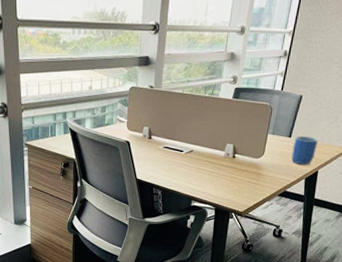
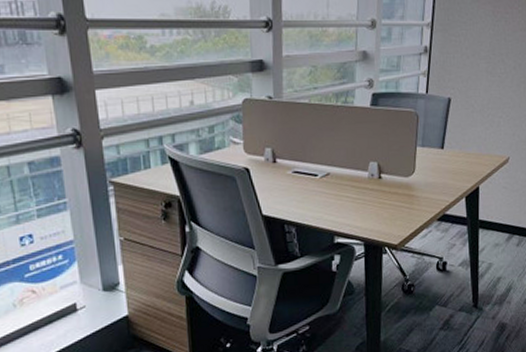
mug: present [291,135,318,165] -> none [447,145,475,181]

